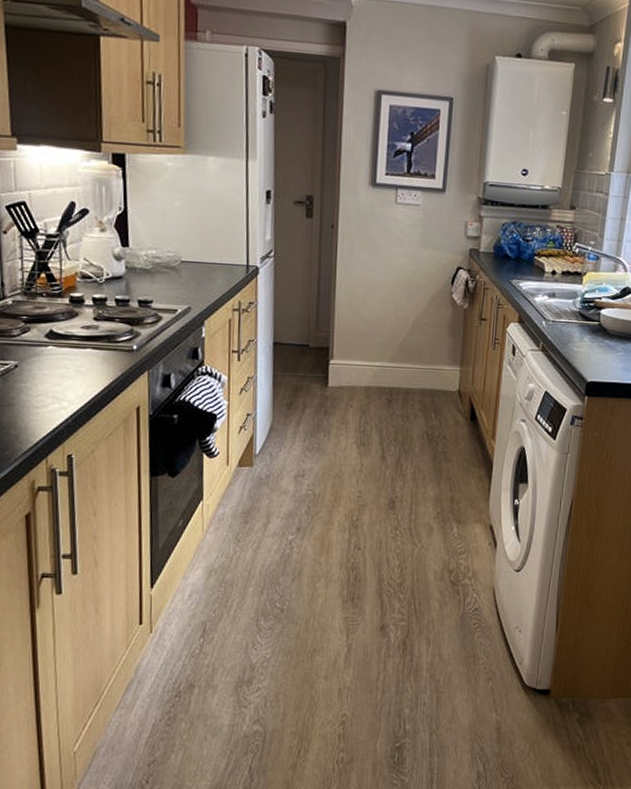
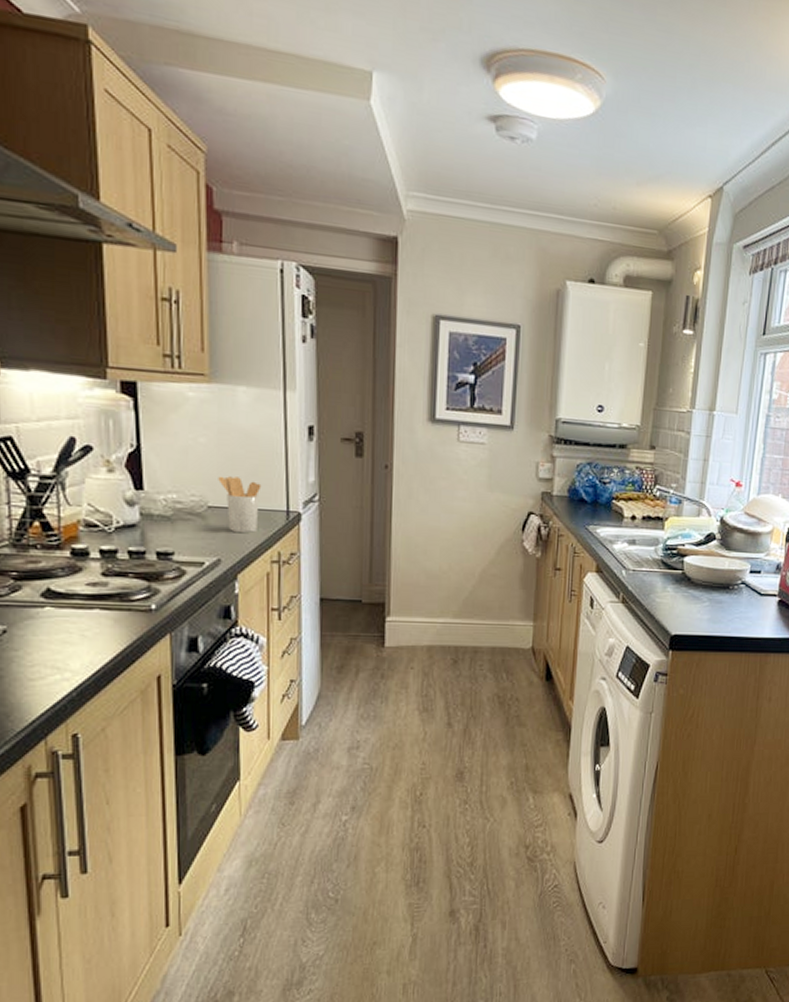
utensil holder: none [190,234,226,284] -> present [218,476,262,533]

